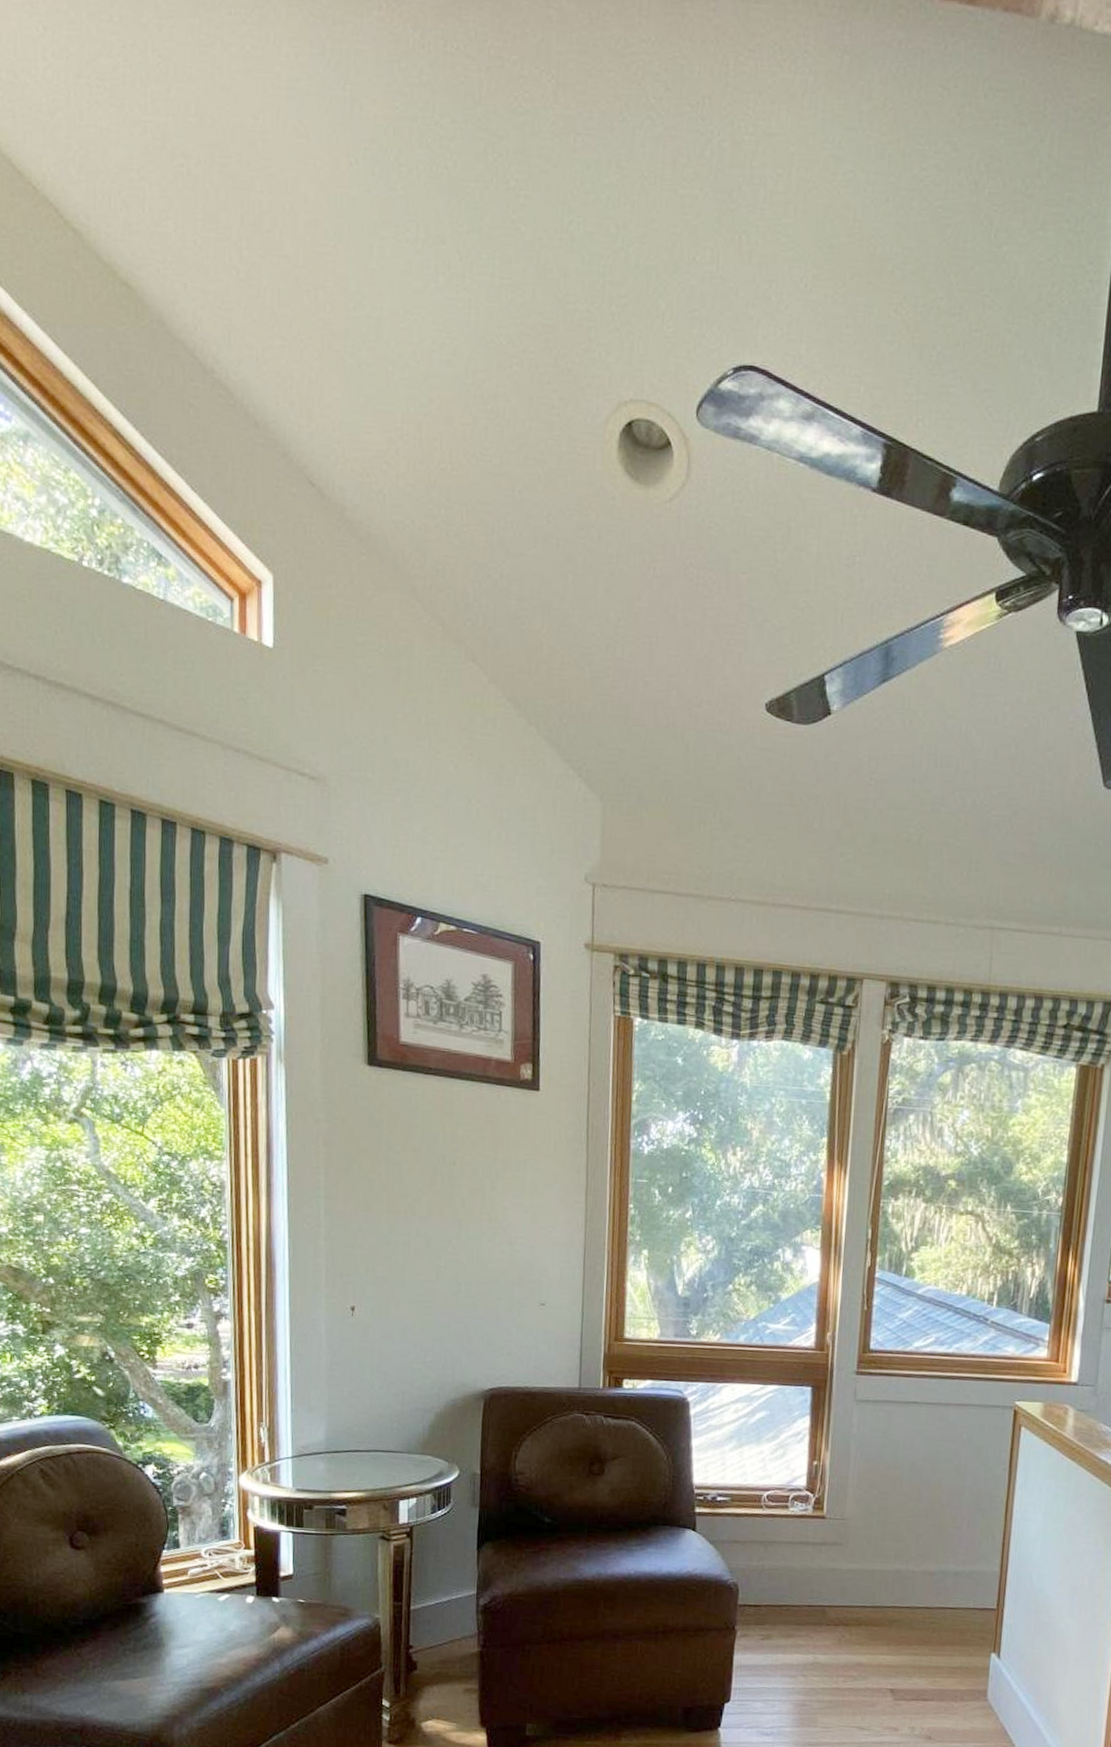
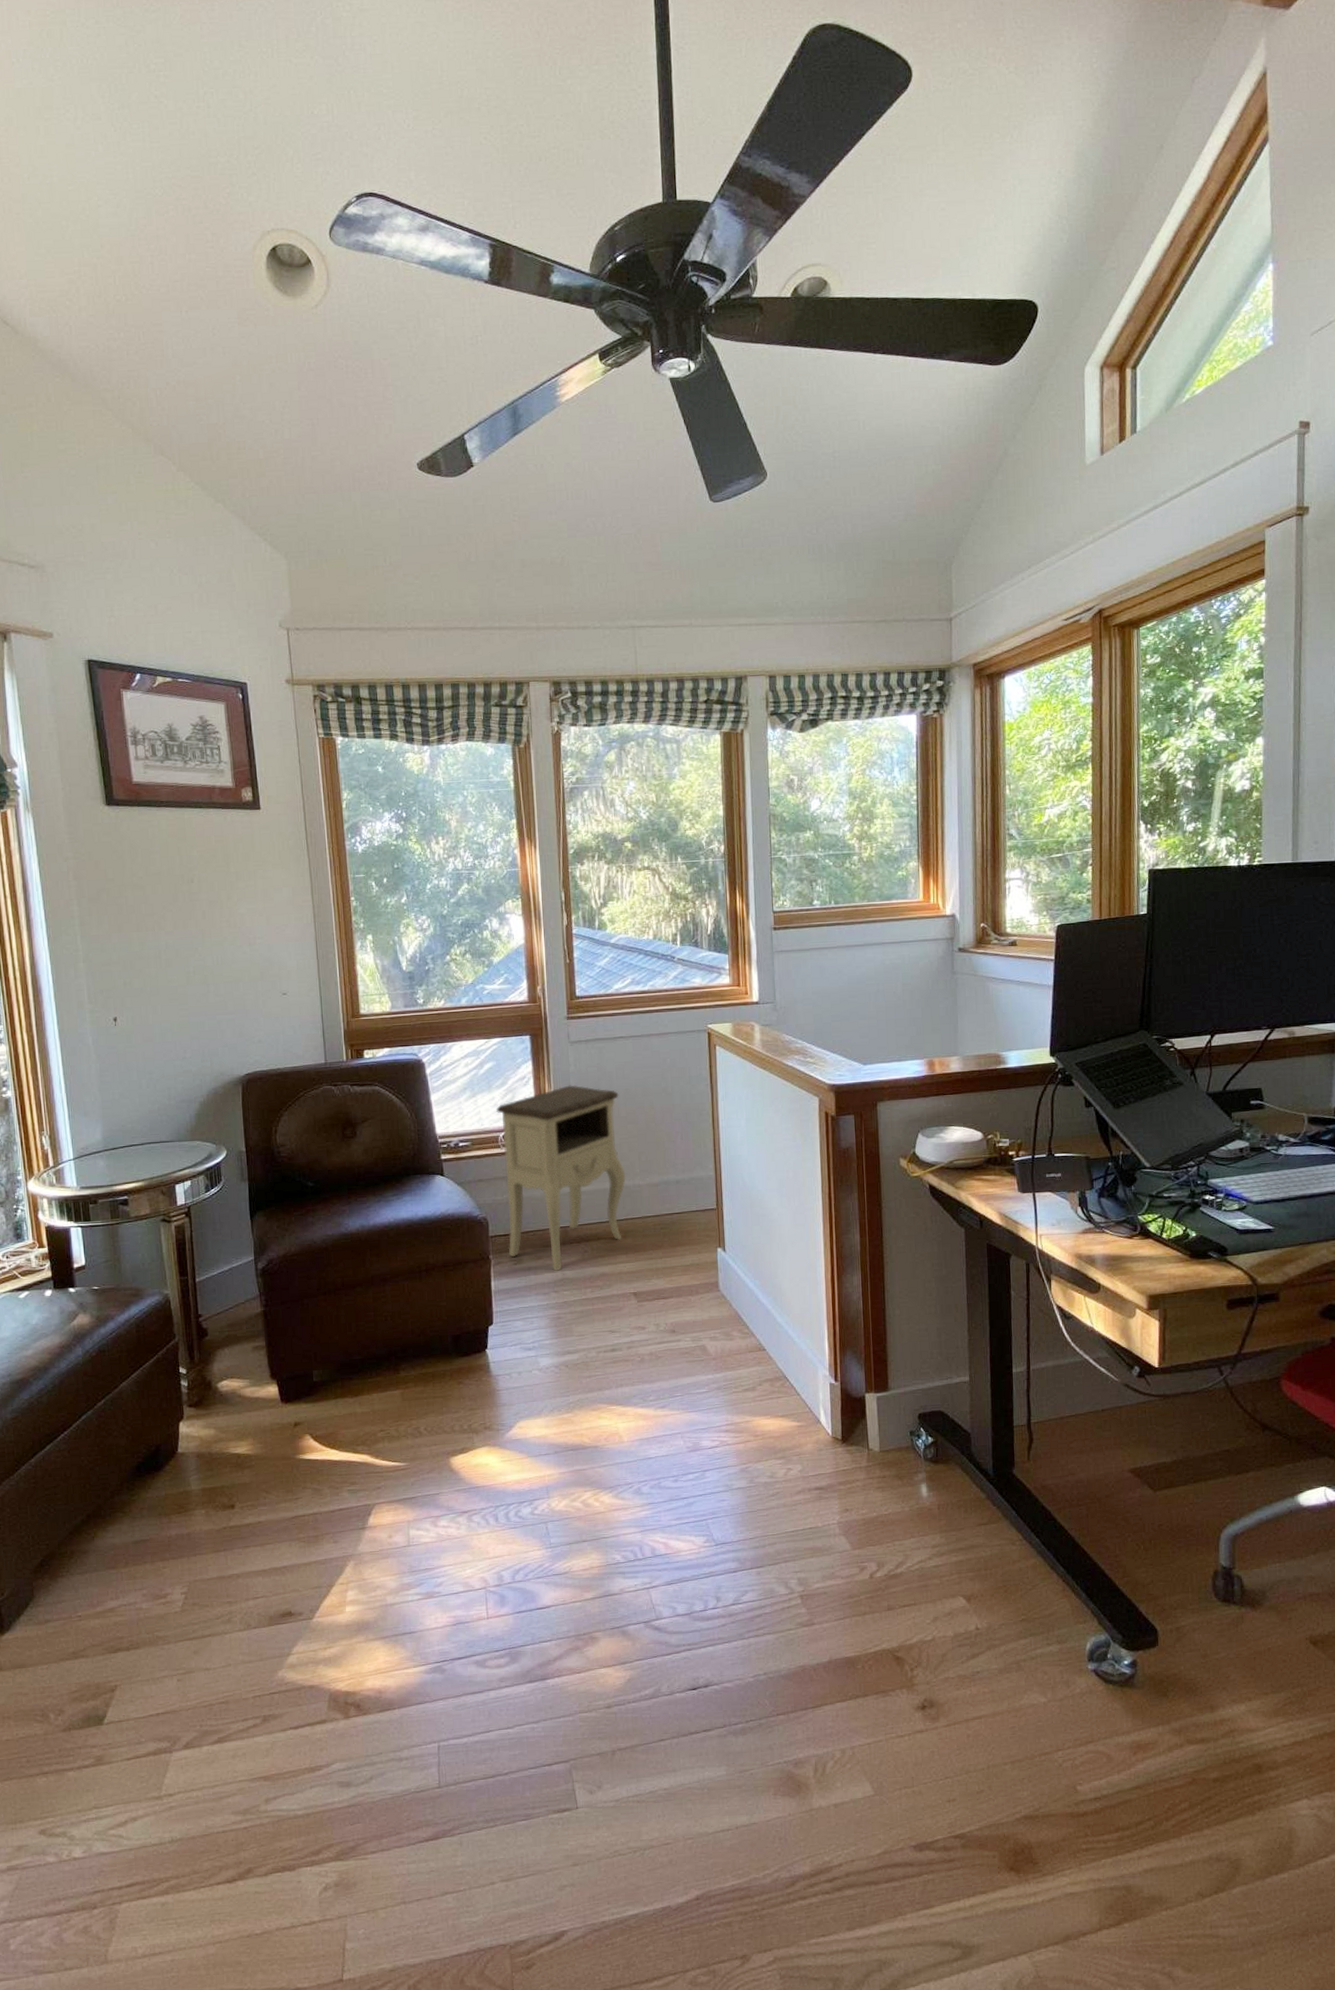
nightstand: none [756,1448,904,1653] -> present [496,1085,626,1271]

